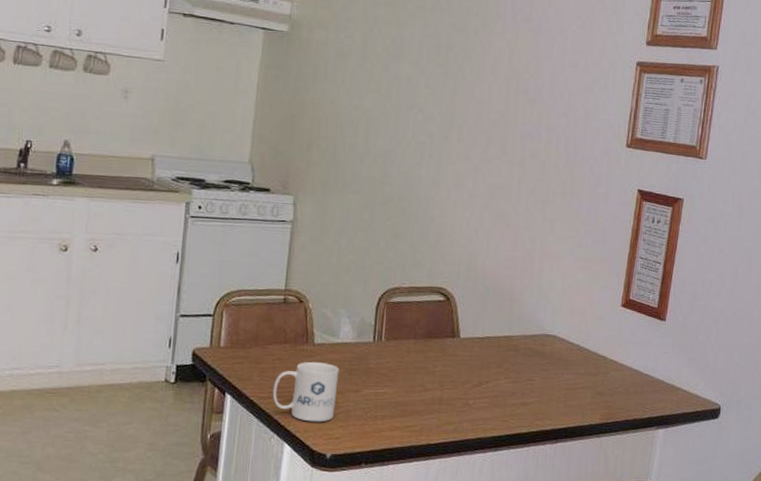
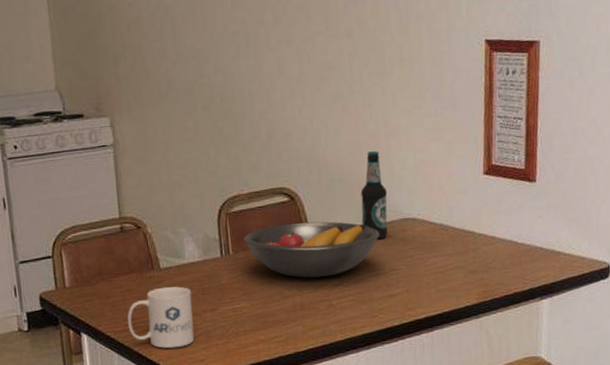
fruit bowl: none [397,320,522,376] -> present [244,221,380,278]
bottle: none [507,269,534,349] -> present [360,151,388,239]

